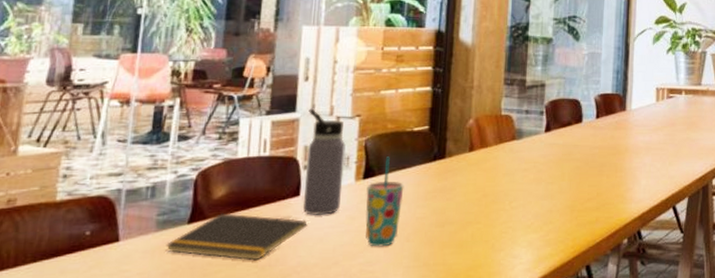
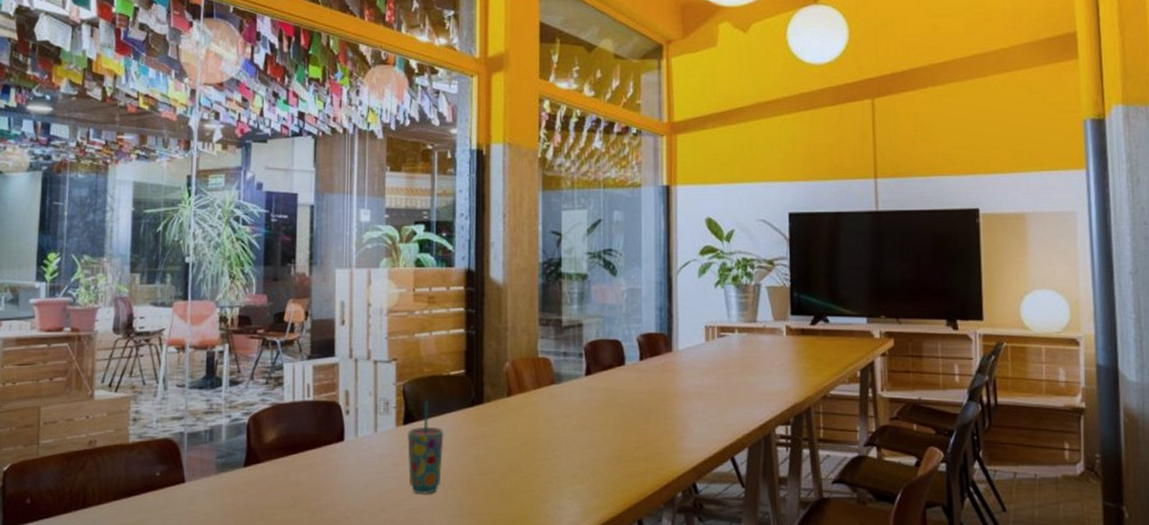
notepad: present [165,213,308,261] -> none [226,457,353,505]
water bottle: present [302,108,346,215] -> none [347,352,384,461]

